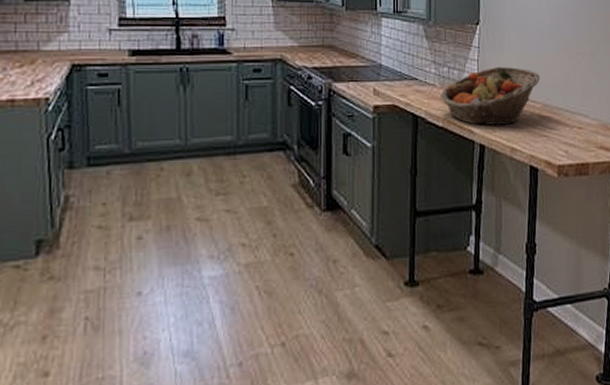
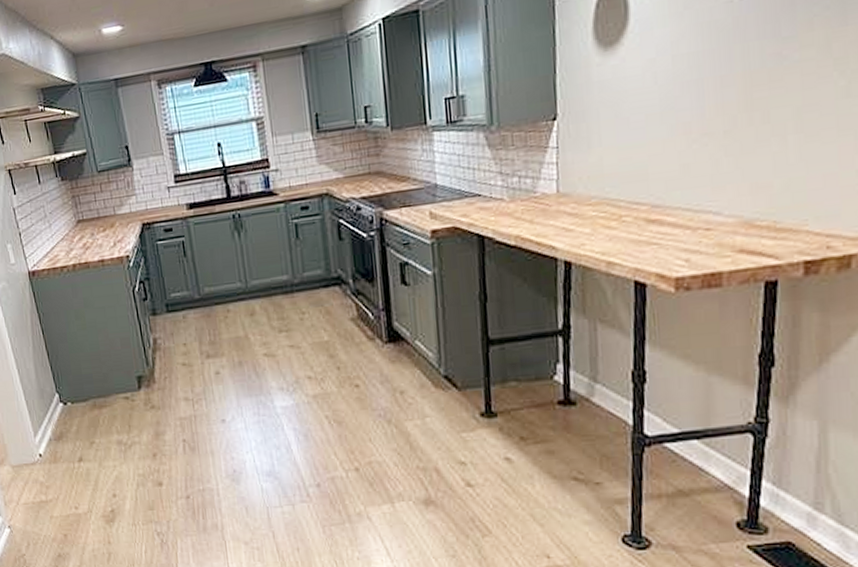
fruit basket: present [439,66,541,126] -> none [509,164,647,239]

